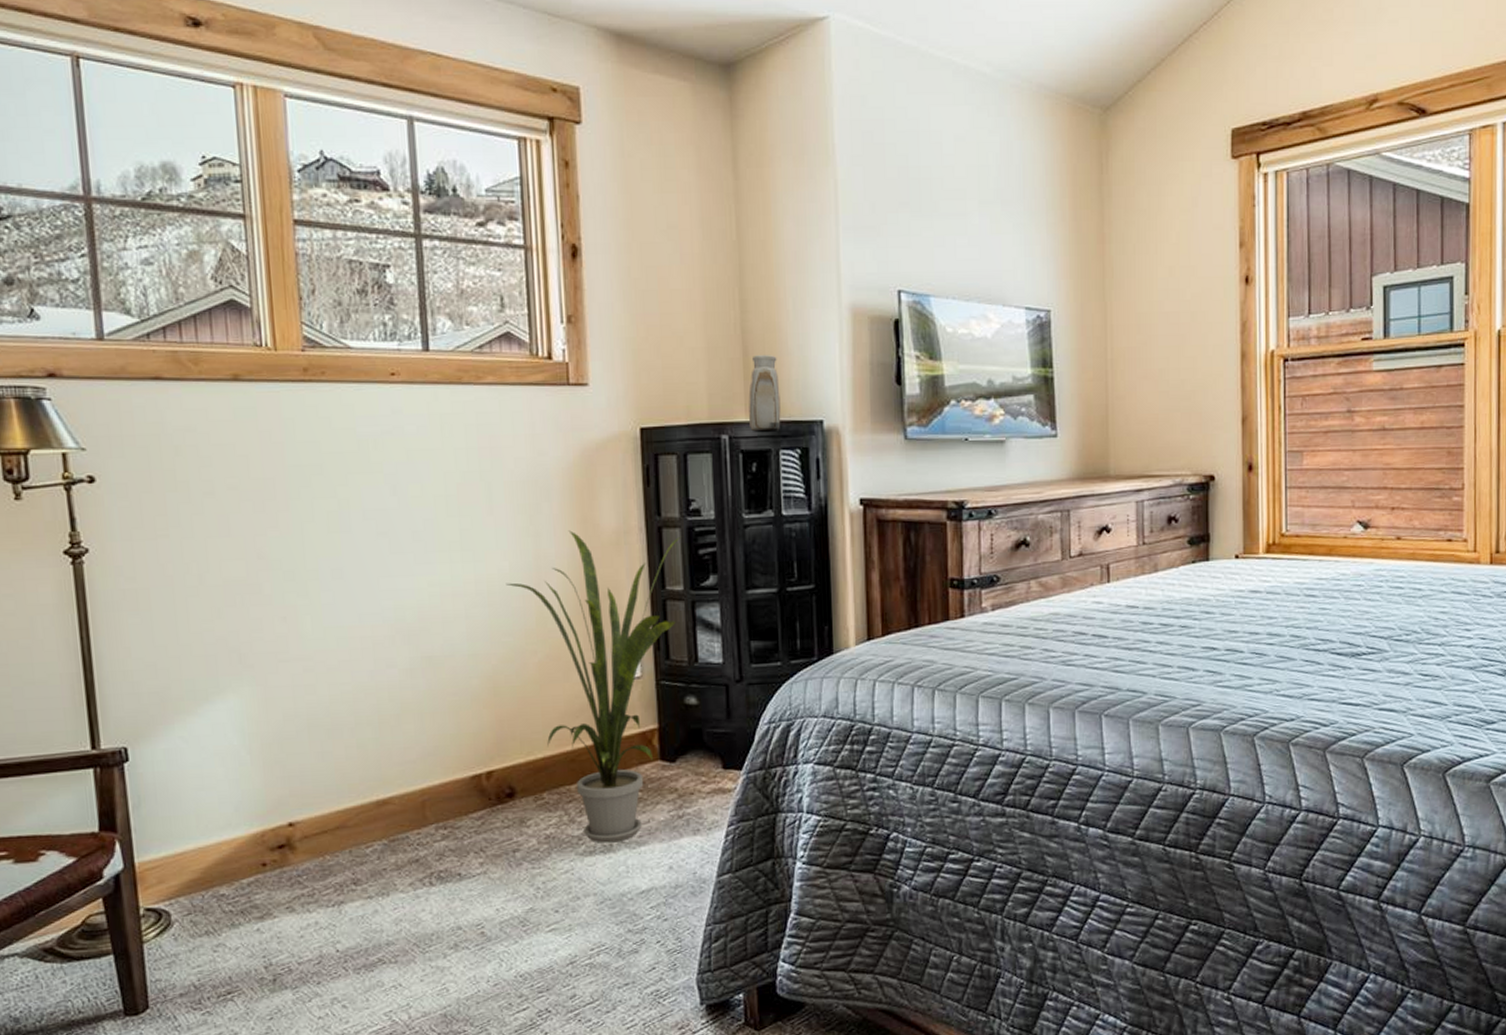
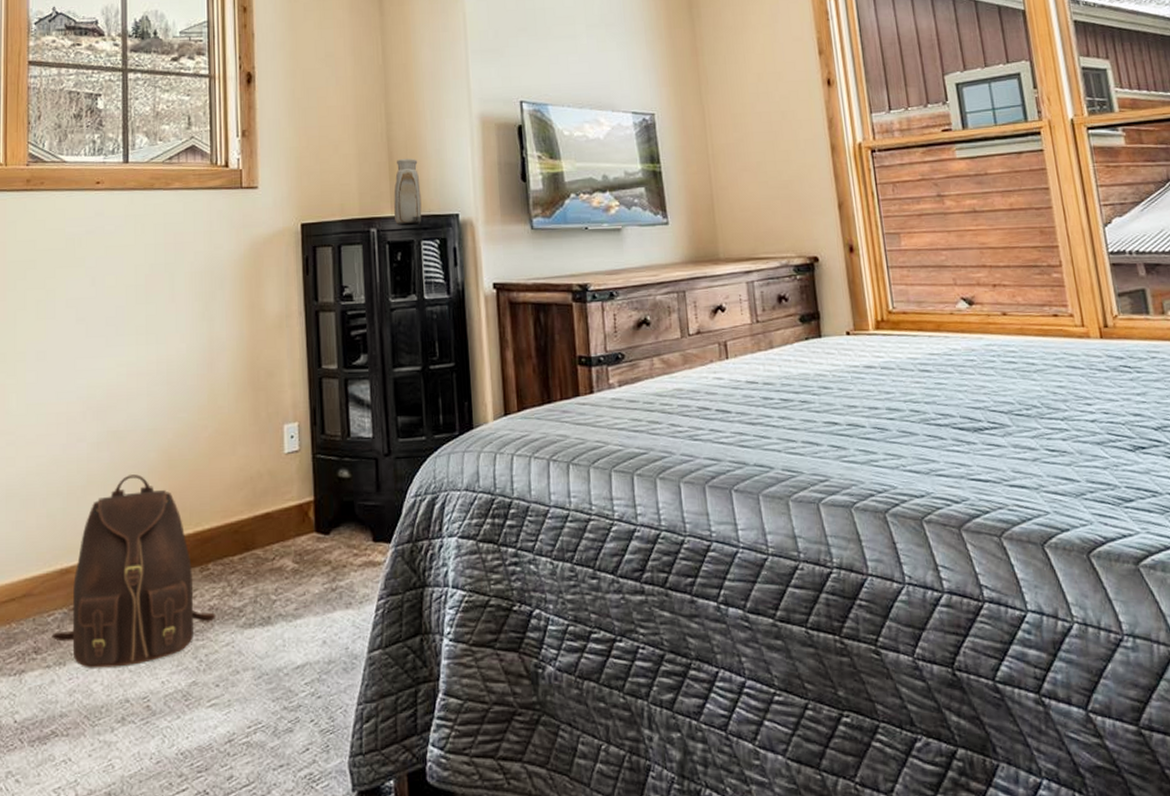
backpack: none [371,702,553,898] -> present [52,474,216,668]
house plant: present [505,530,682,843] -> none [183,315,336,616]

